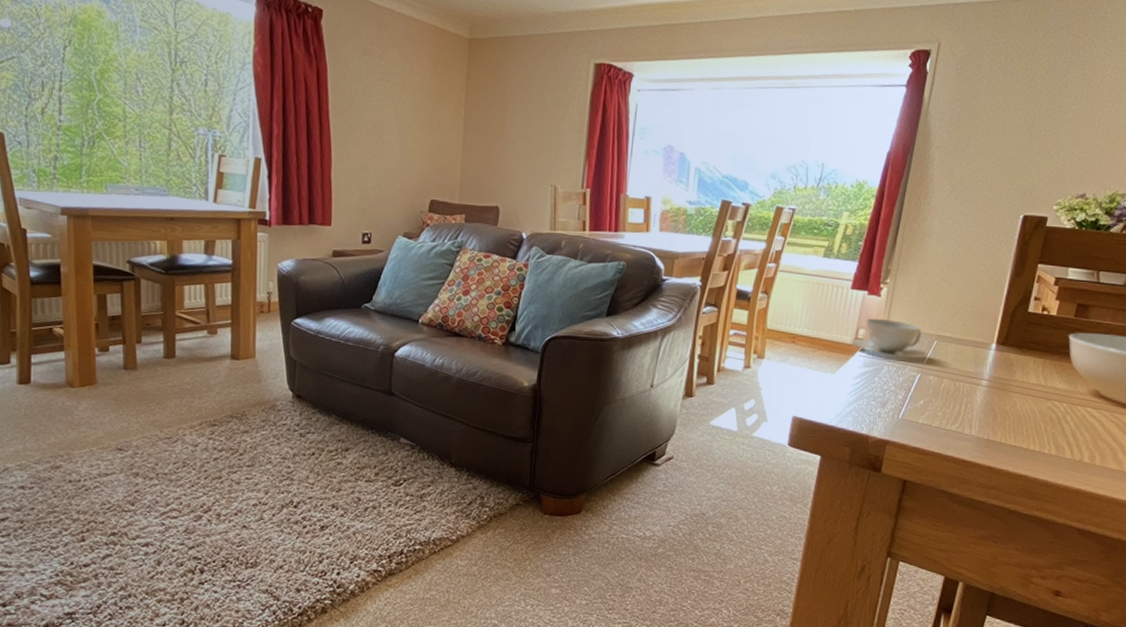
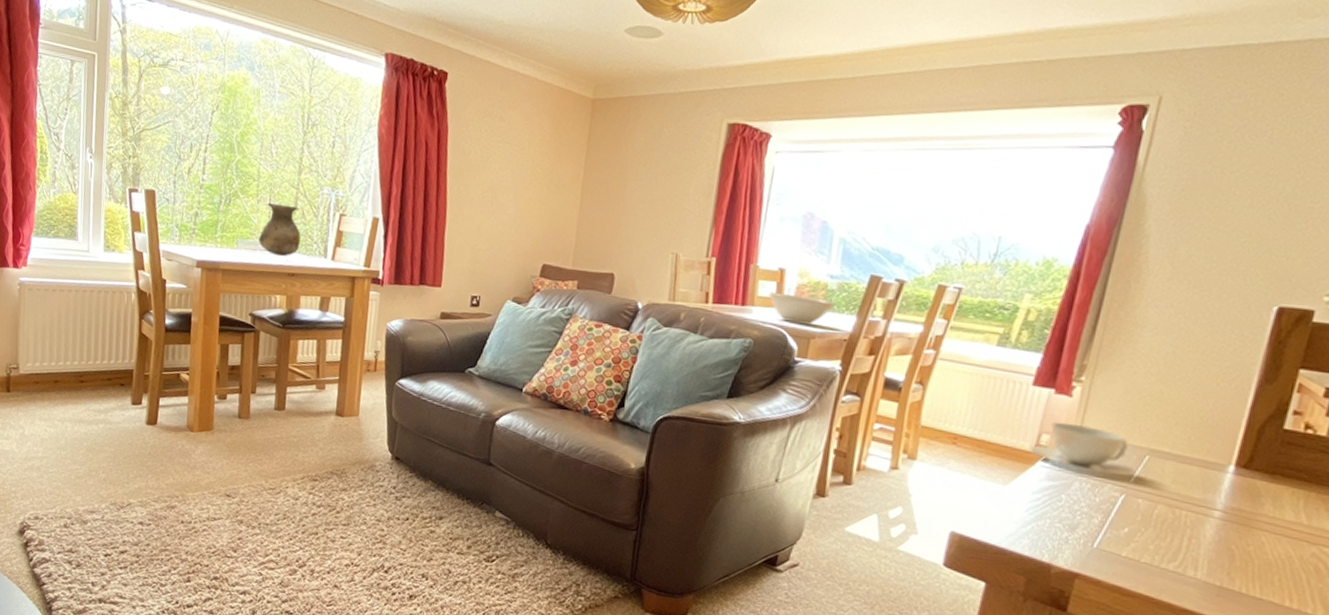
vase: none [131,145,177,201] -> present [259,203,301,257]
bowl: none [638,218,694,247] -> present [769,292,835,325]

